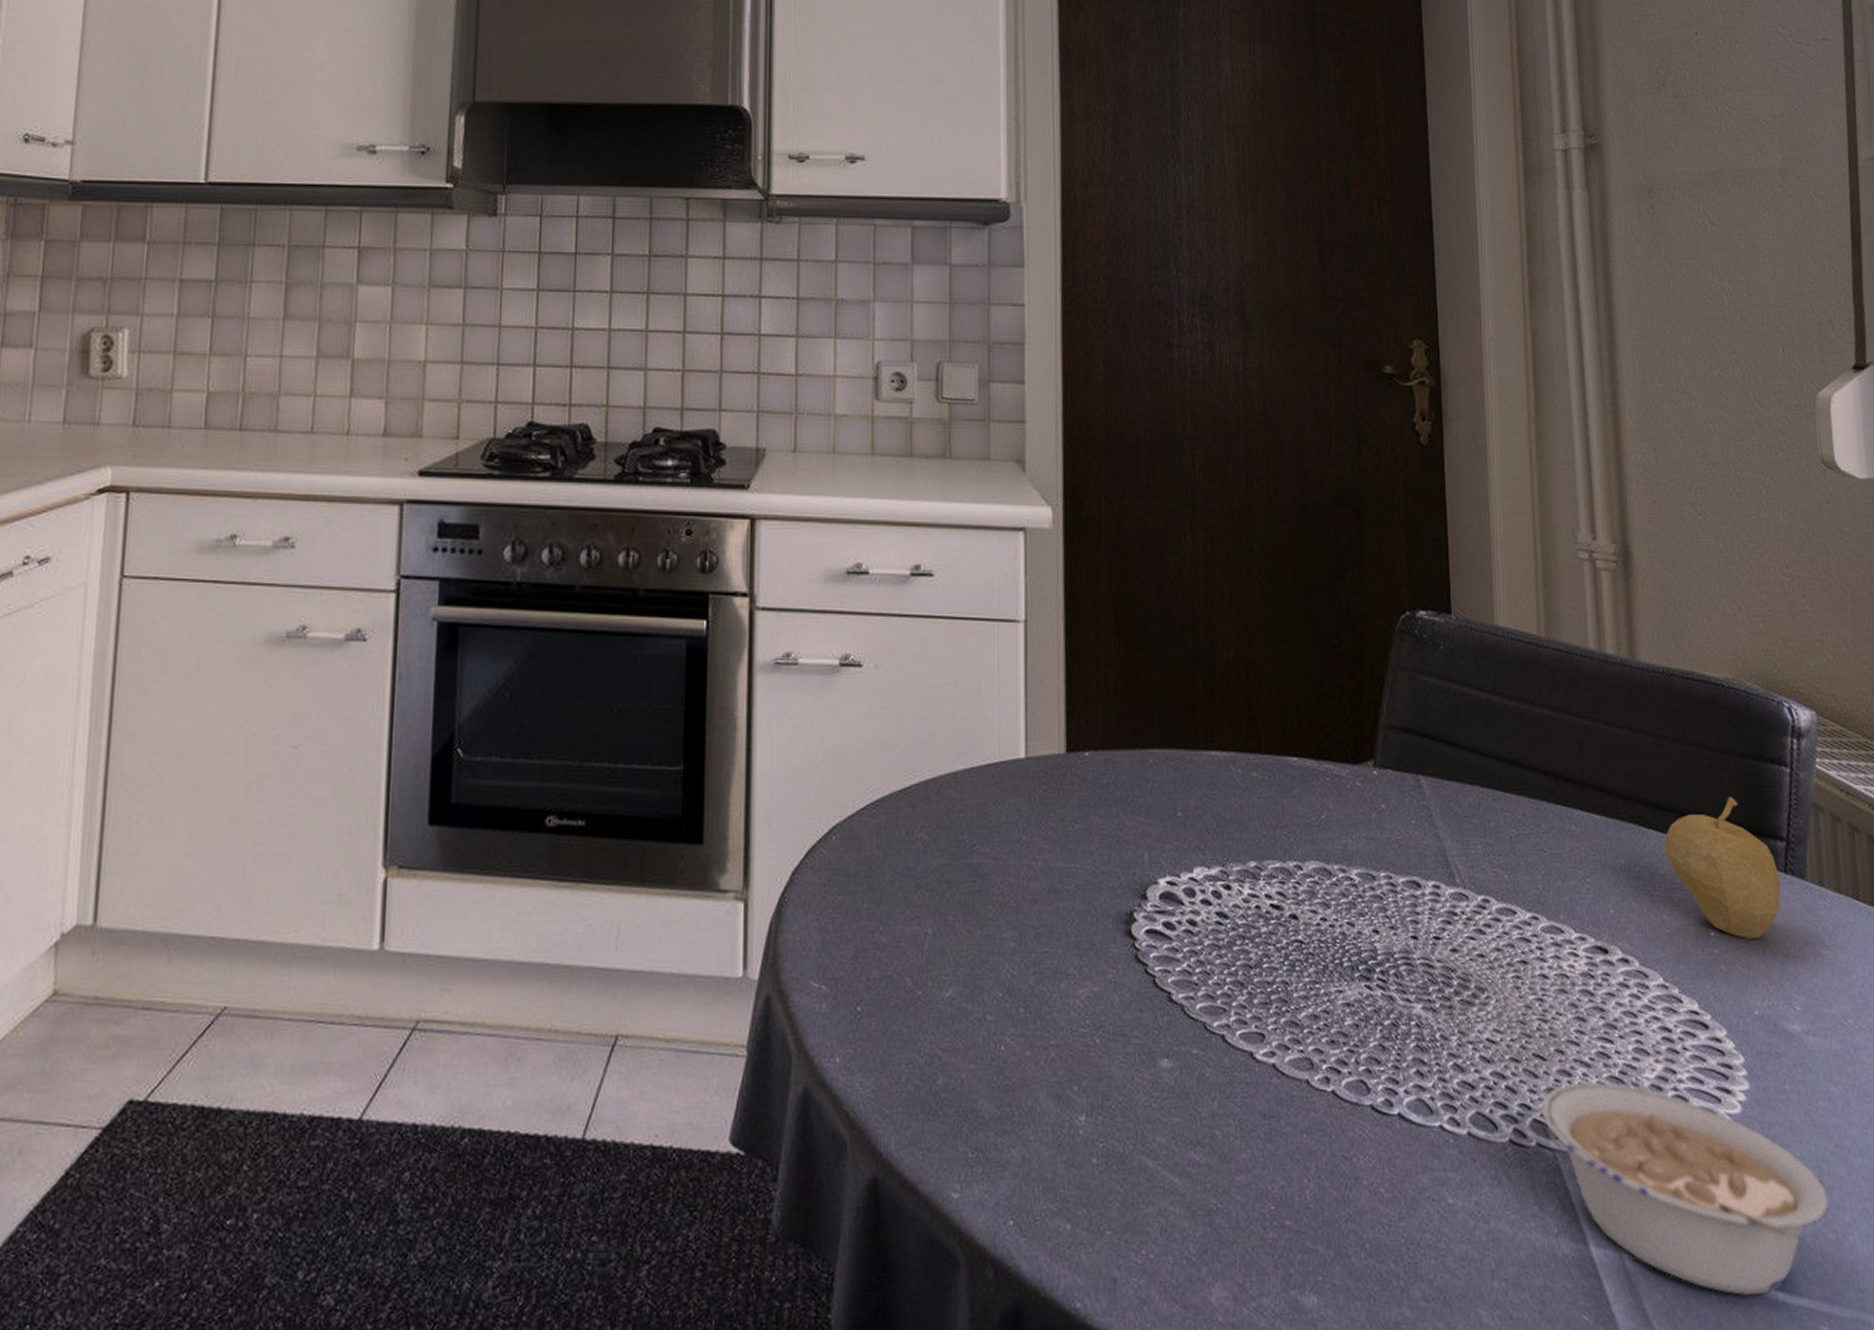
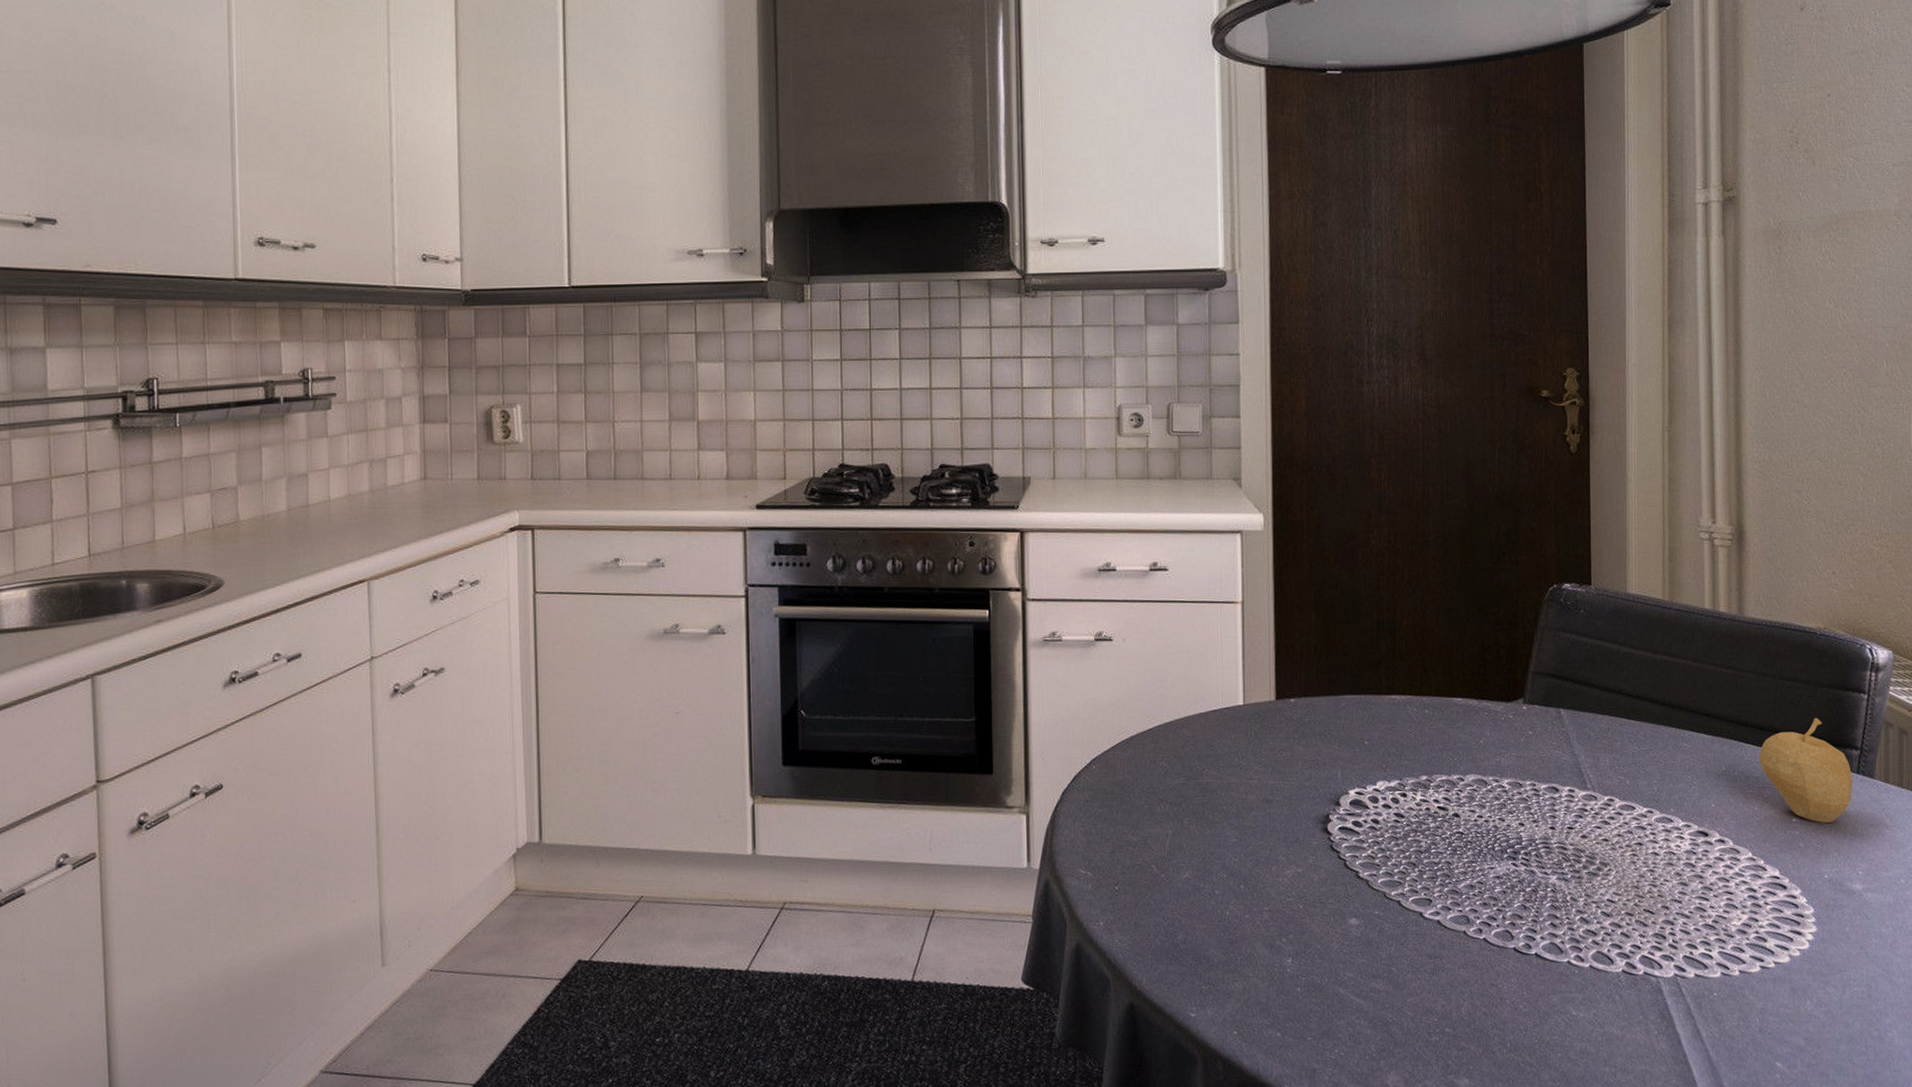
legume: present [1541,1082,1829,1295] -> none [1649,928,1875,1075]

